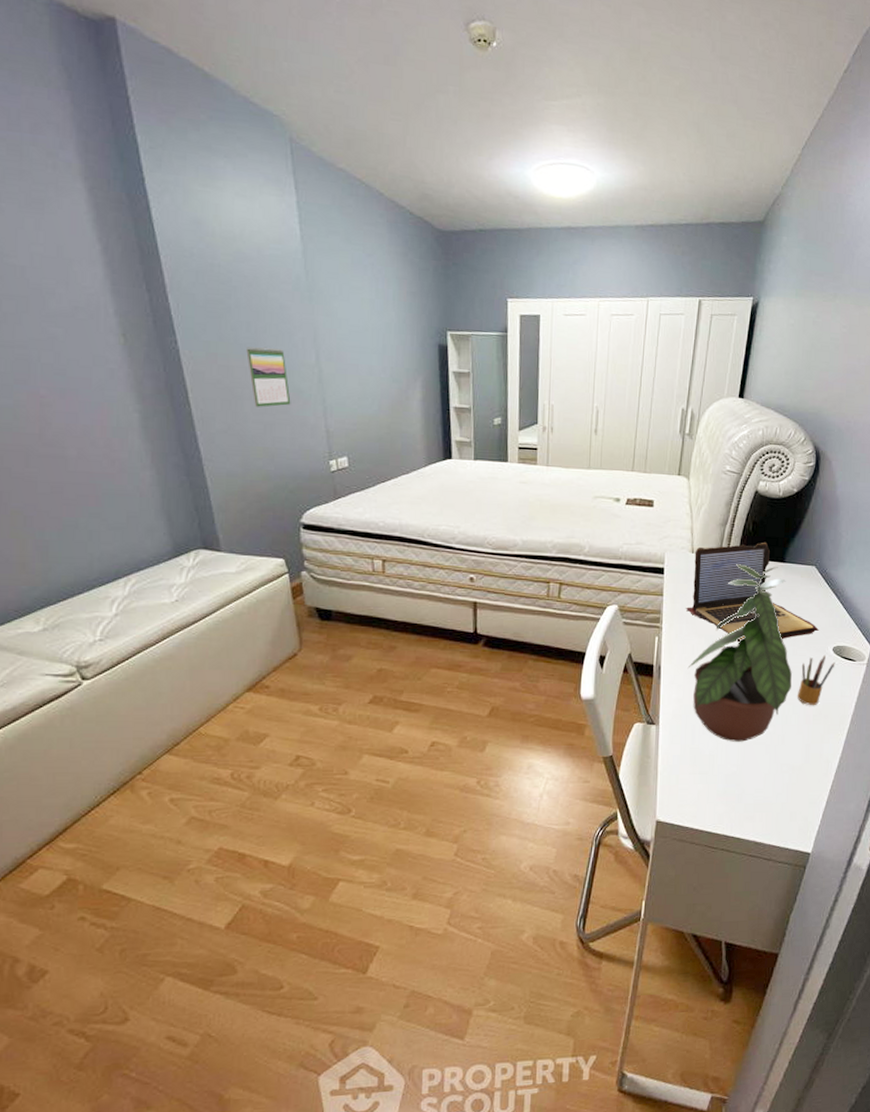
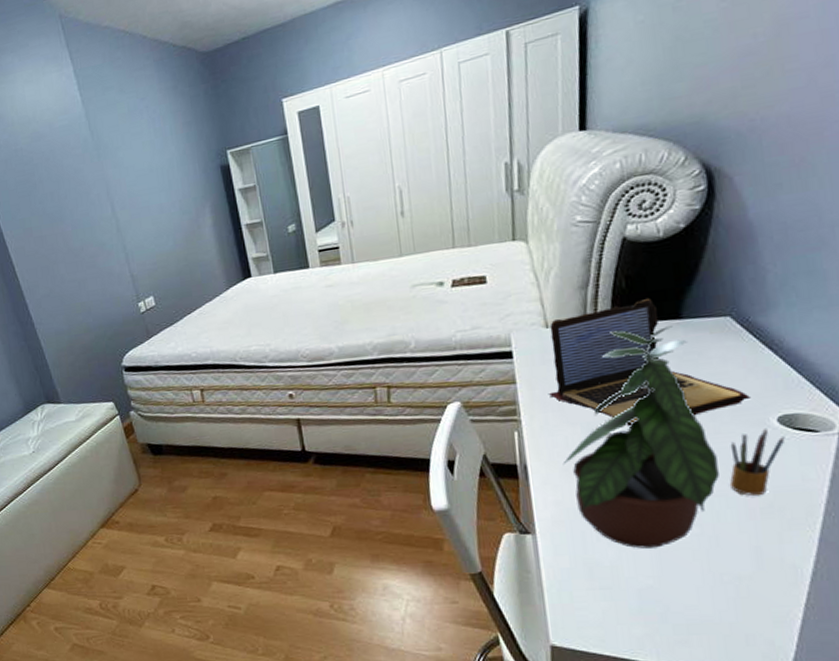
calendar: present [246,347,291,408] -> none [54,209,97,267]

